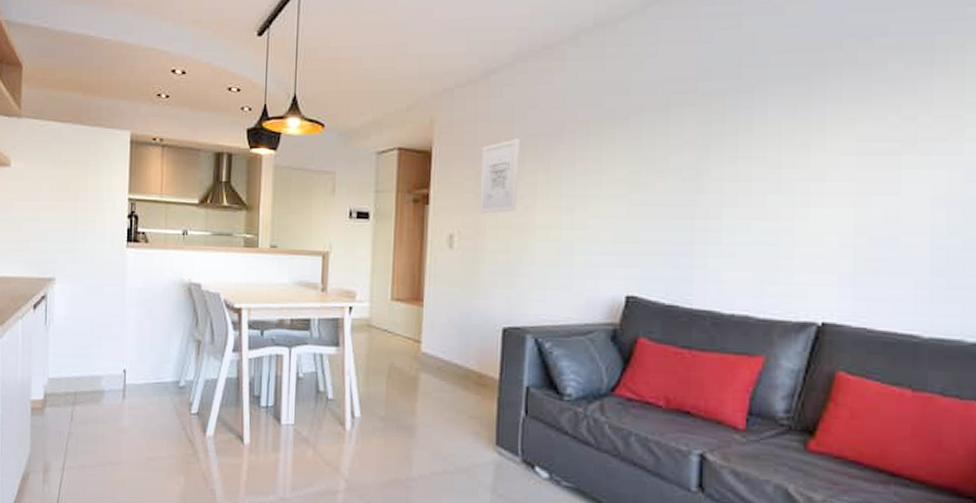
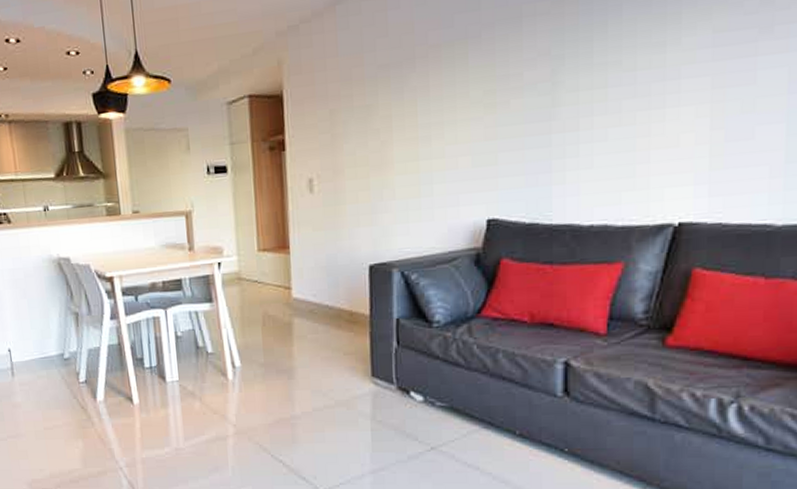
wall art: present [479,138,520,214] -> none [334,70,373,155]

